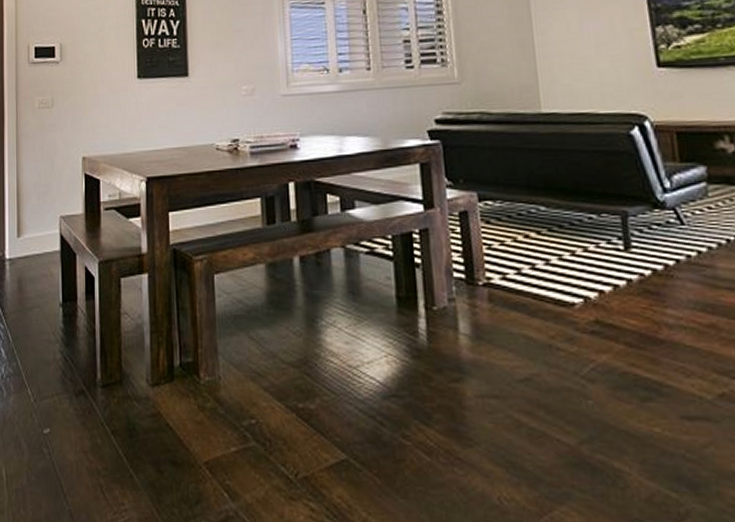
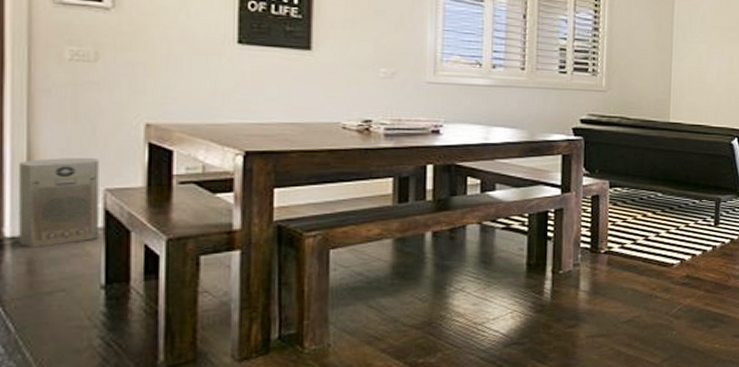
air purifier: none [13,190,57,268] -> present [19,158,99,248]

